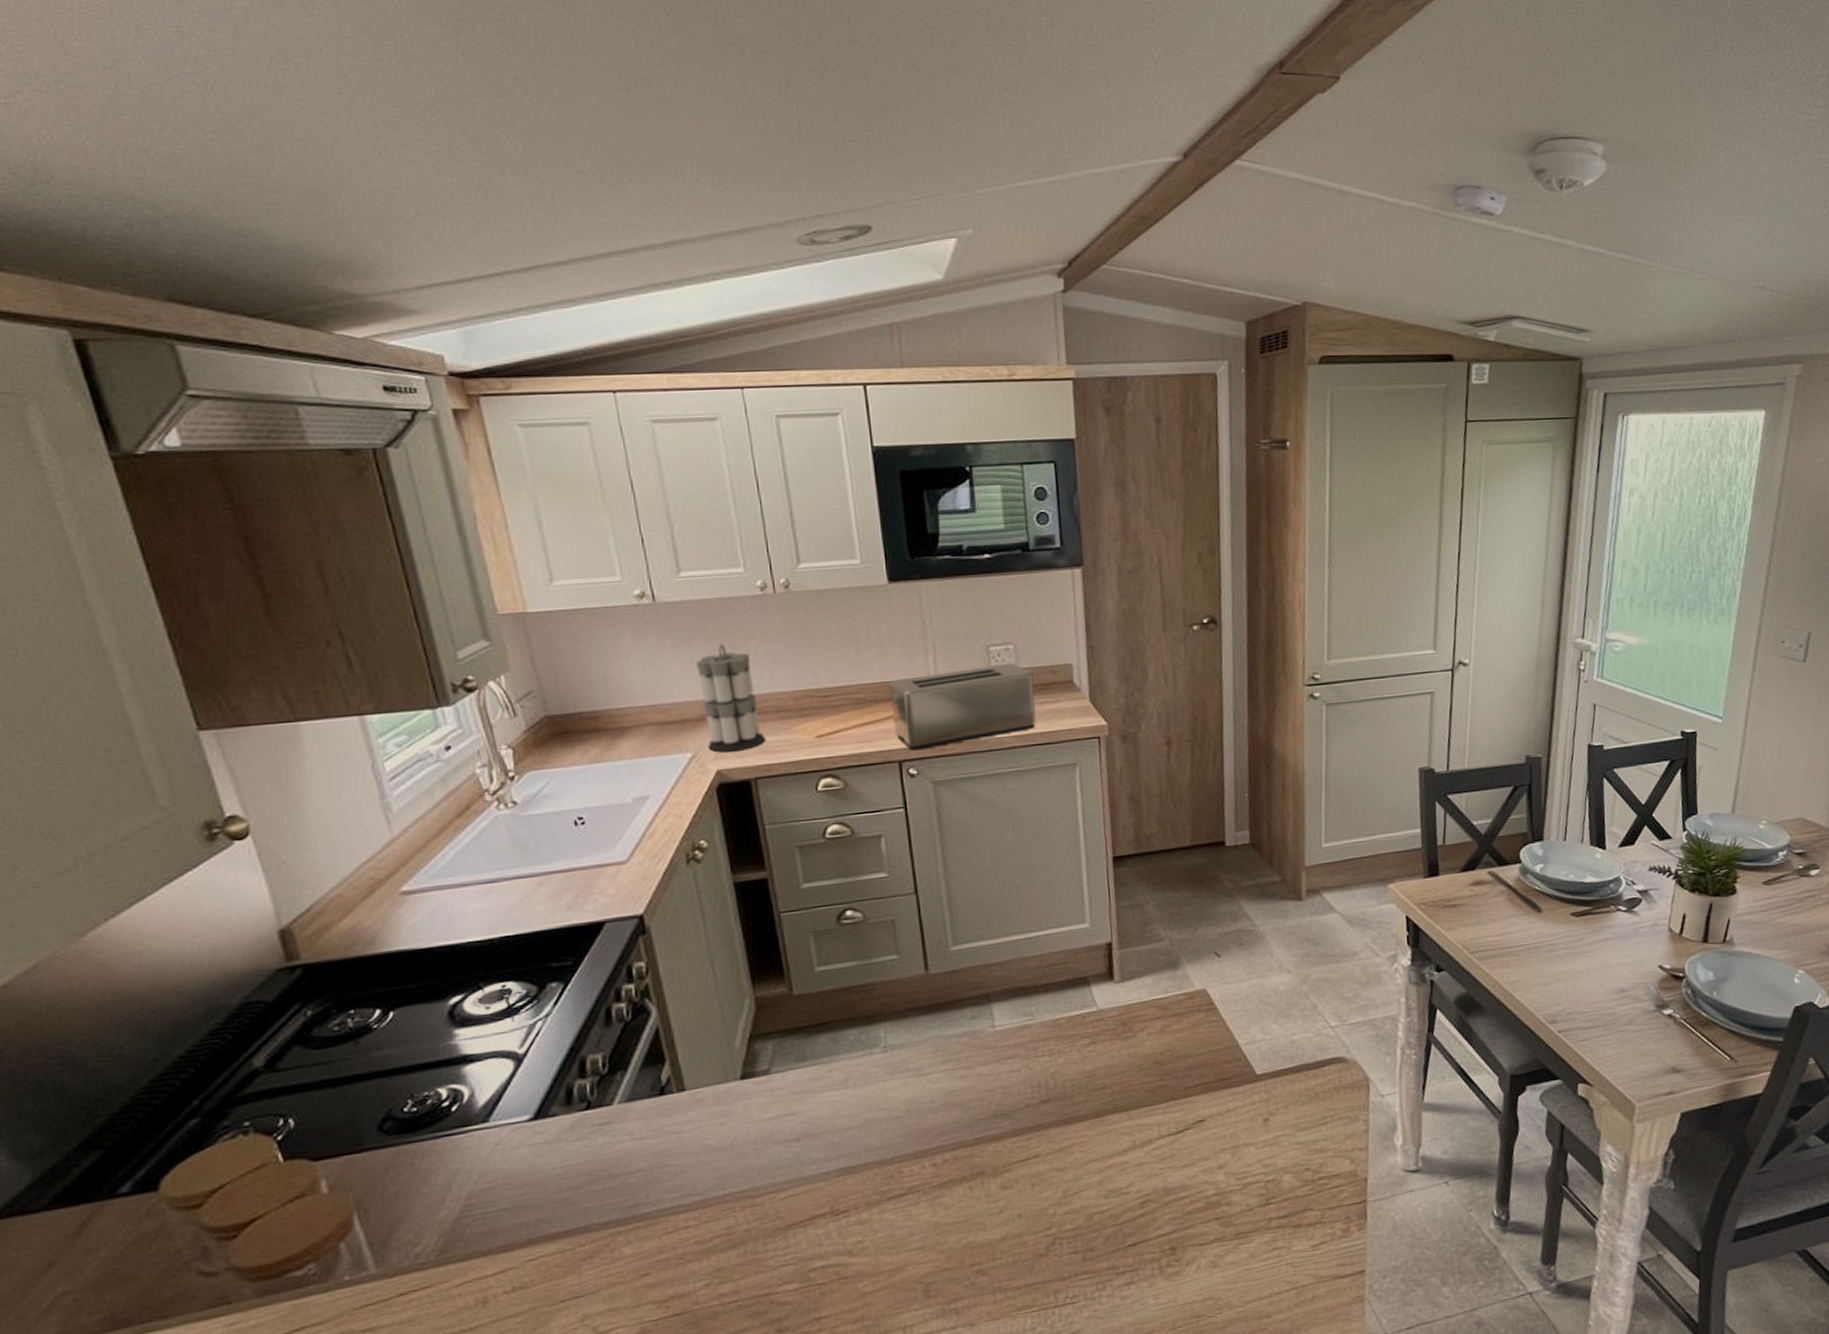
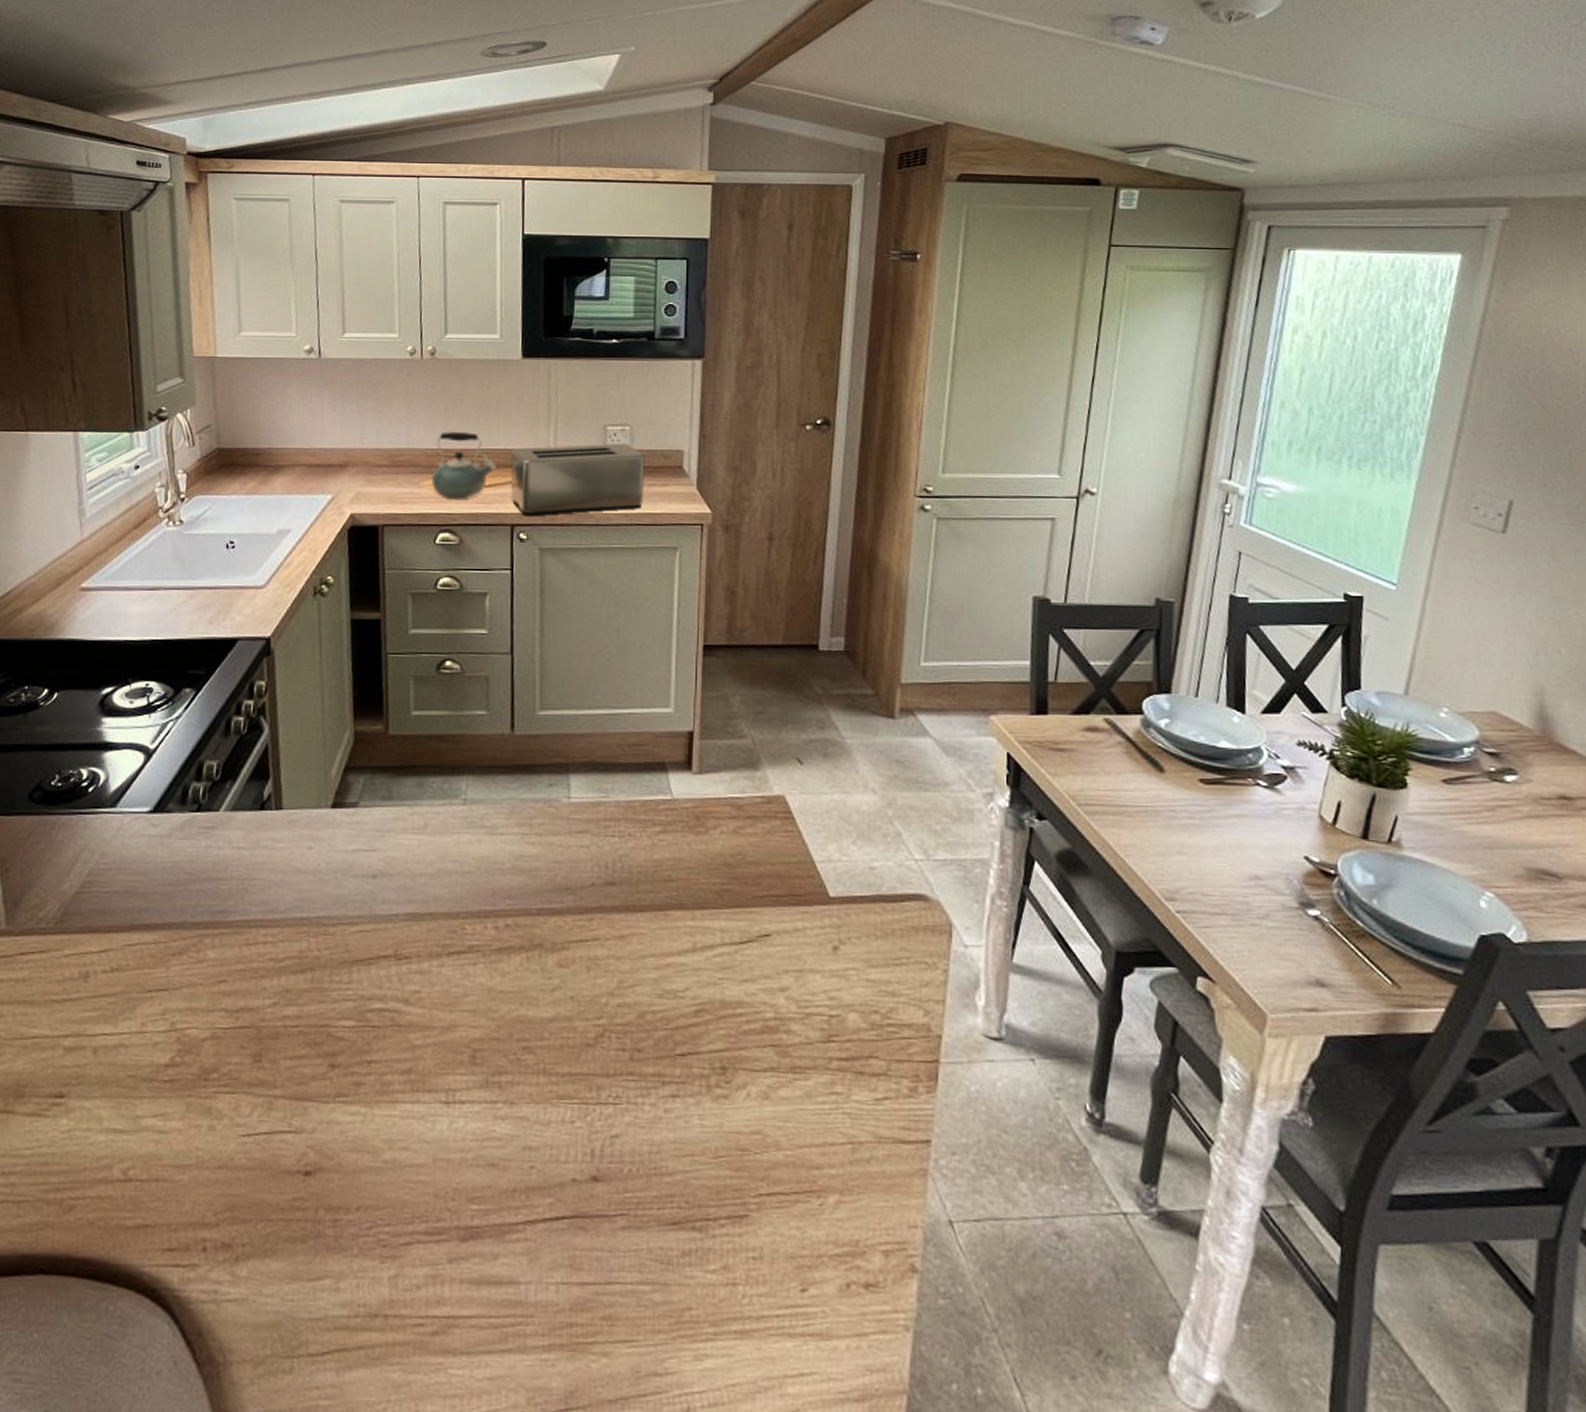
spice rack: present [695,643,765,753] -> none [346,399,396,498]
kettle: none [804,668,875,742] -> present [432,432,497,499]

